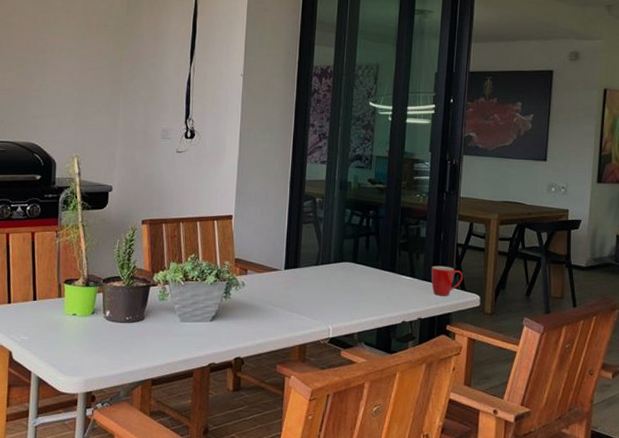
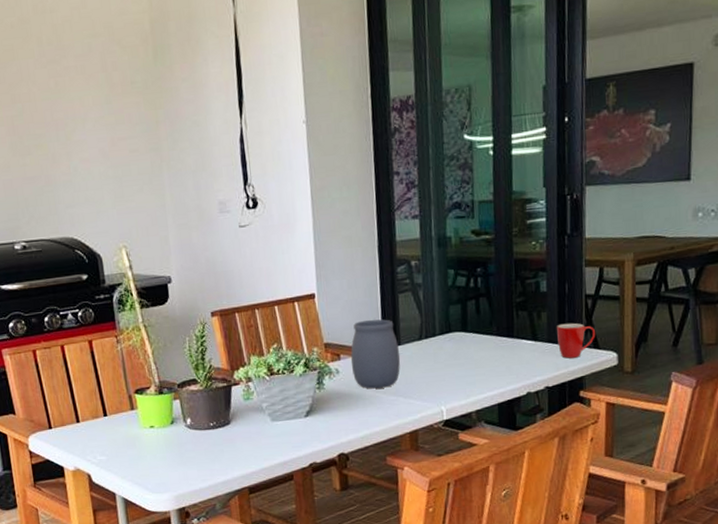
beer mug: none [255,243,299,303] -> present [350,319,401,389]

